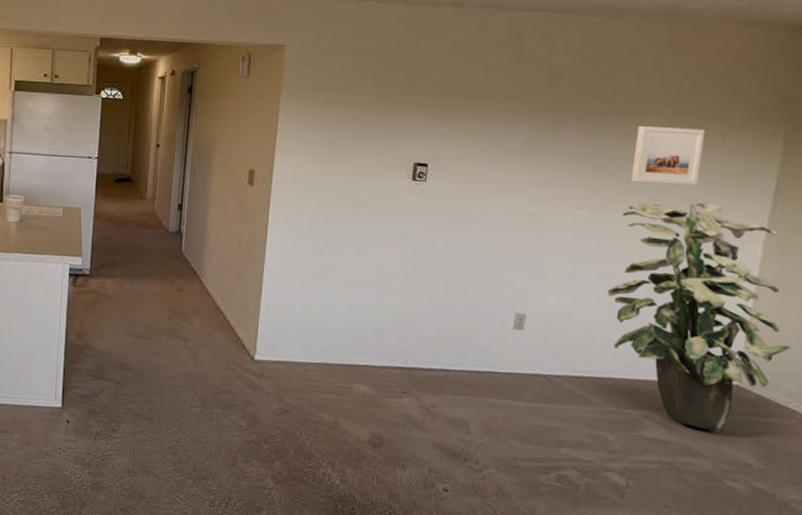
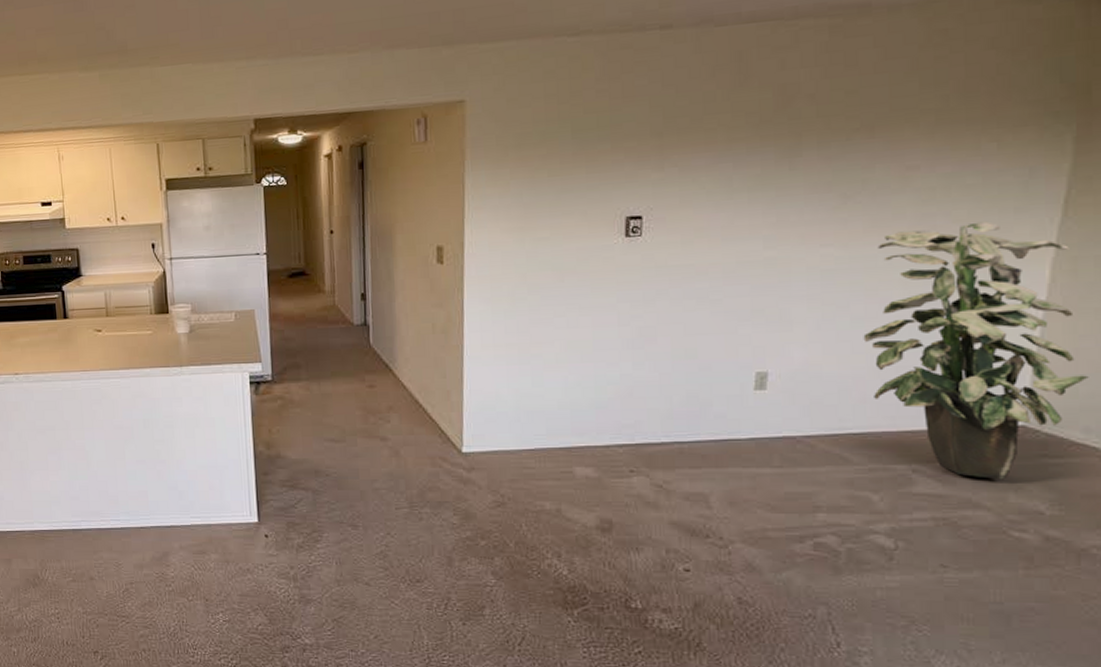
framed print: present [630,125,705,185] -> none [886,136,976,208]

